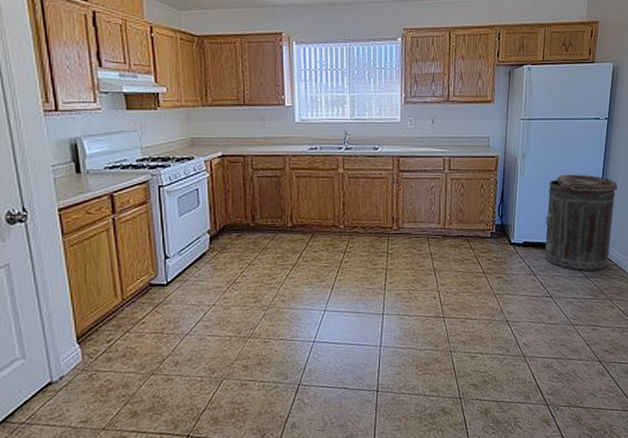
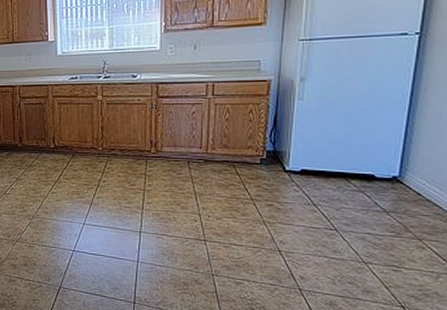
trash can: present [544,174,617,272] -> none [328,97,432,206]

